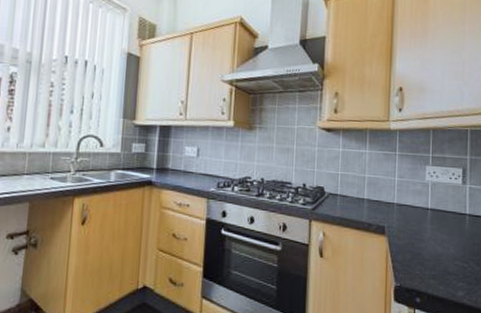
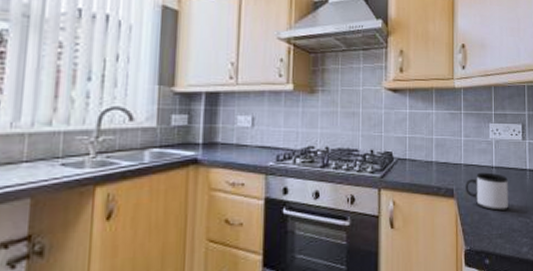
mug: none [398,213,445,254] -> present [466,172,508,212]

